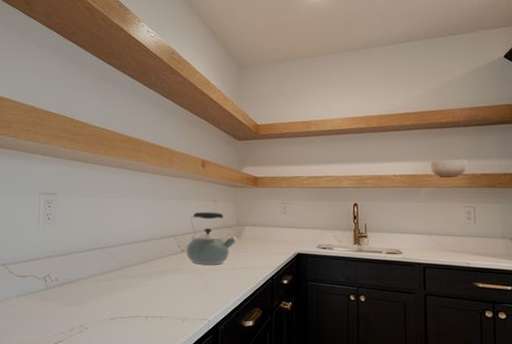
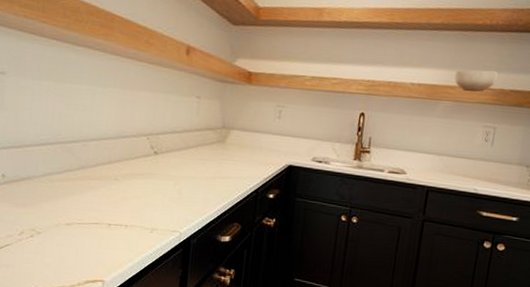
kettle: present [186,212,238,265] -> none [159,108,222,172]

